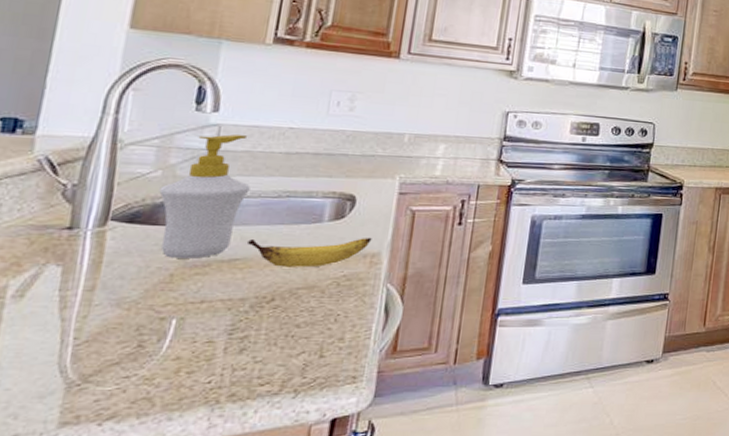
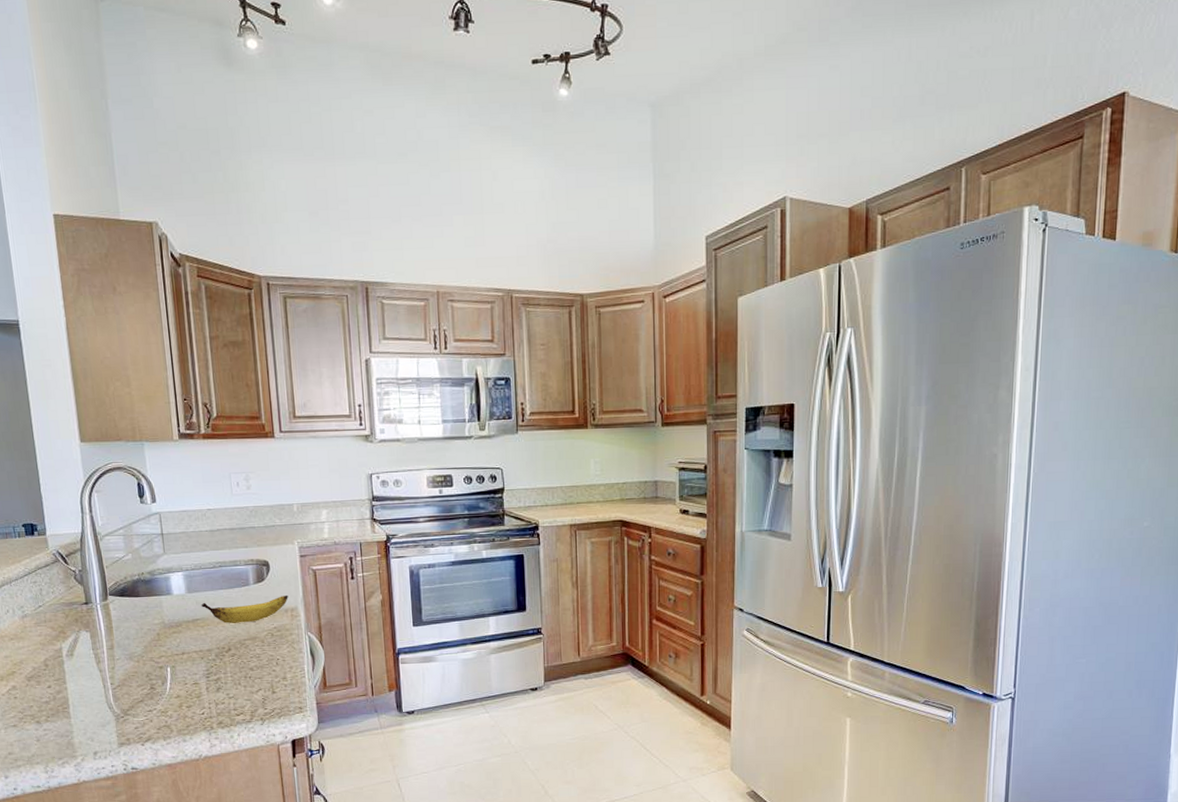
soap bottle: present [159,134,251,259] -> none [133,519,193,621]

